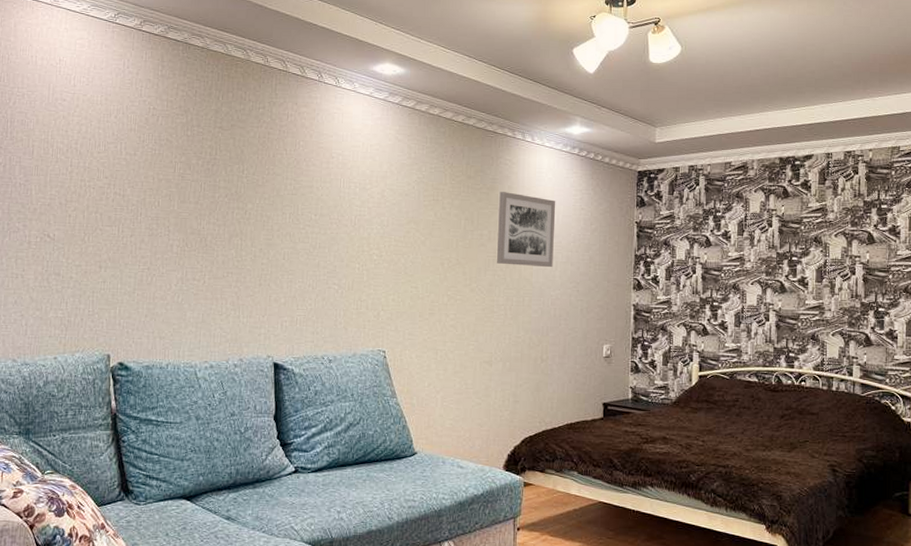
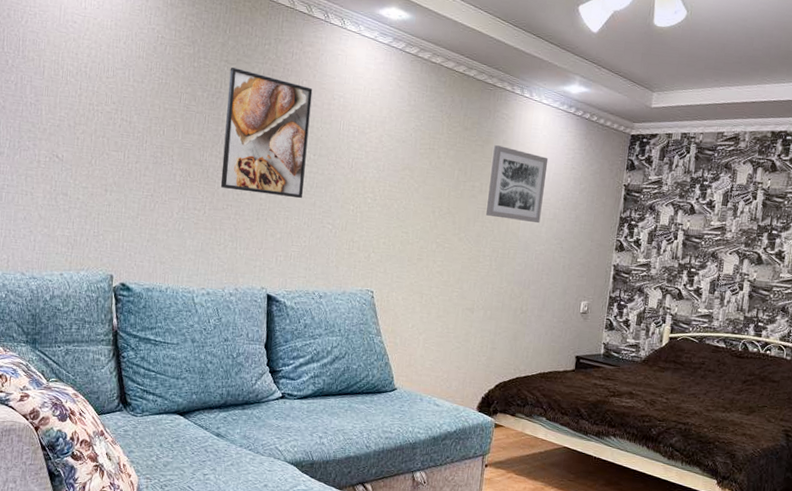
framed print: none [219,133,310,261] -> present [220,67,313,199]

